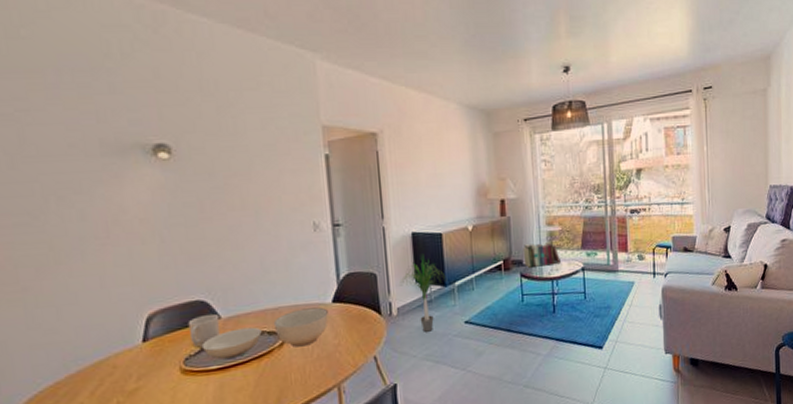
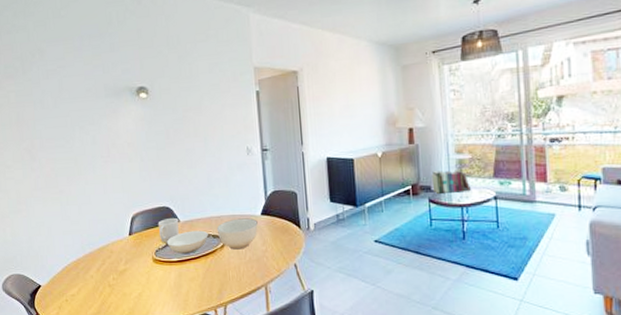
potted plant: present [400,255,448,332] -> none [316,178,359,247]

